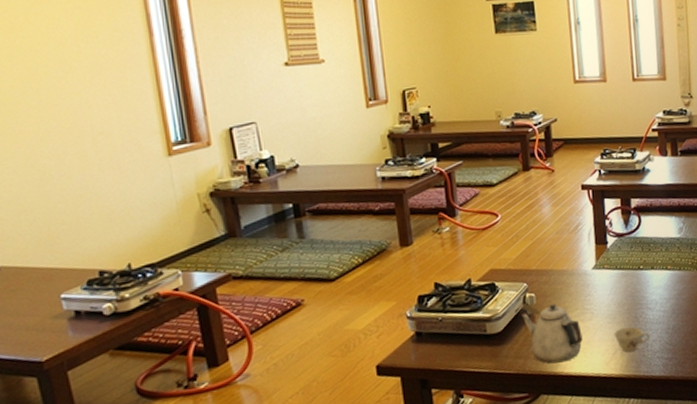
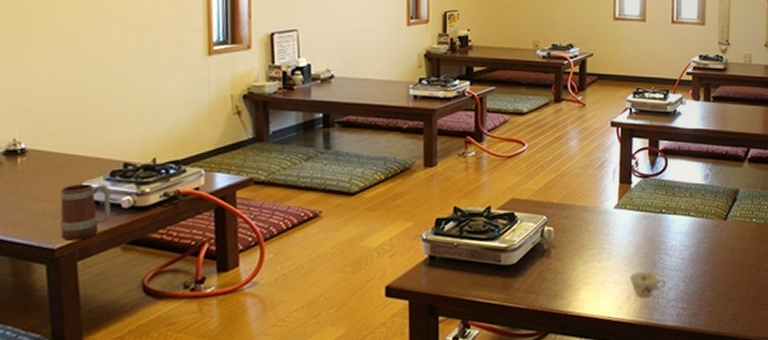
beer mug: none [40,294,93,352] -> present [60,183,111,241]
teapot: present [521,304,583,364] -> none [538,240,597,302]

